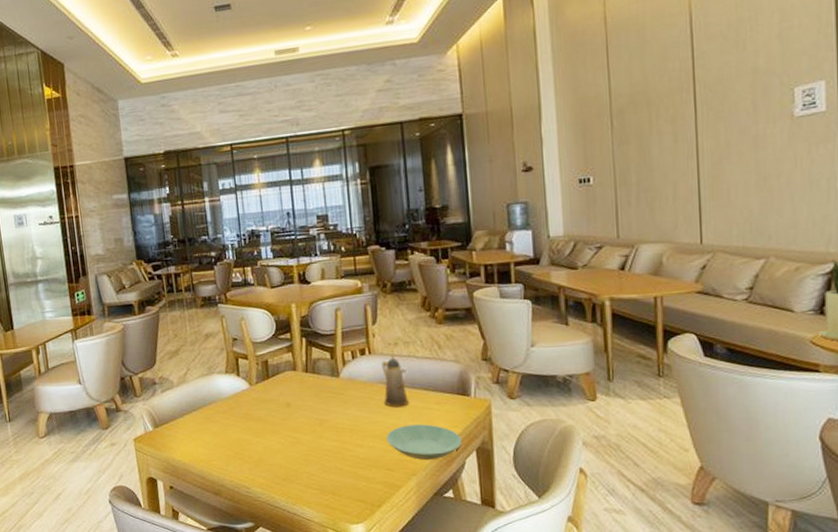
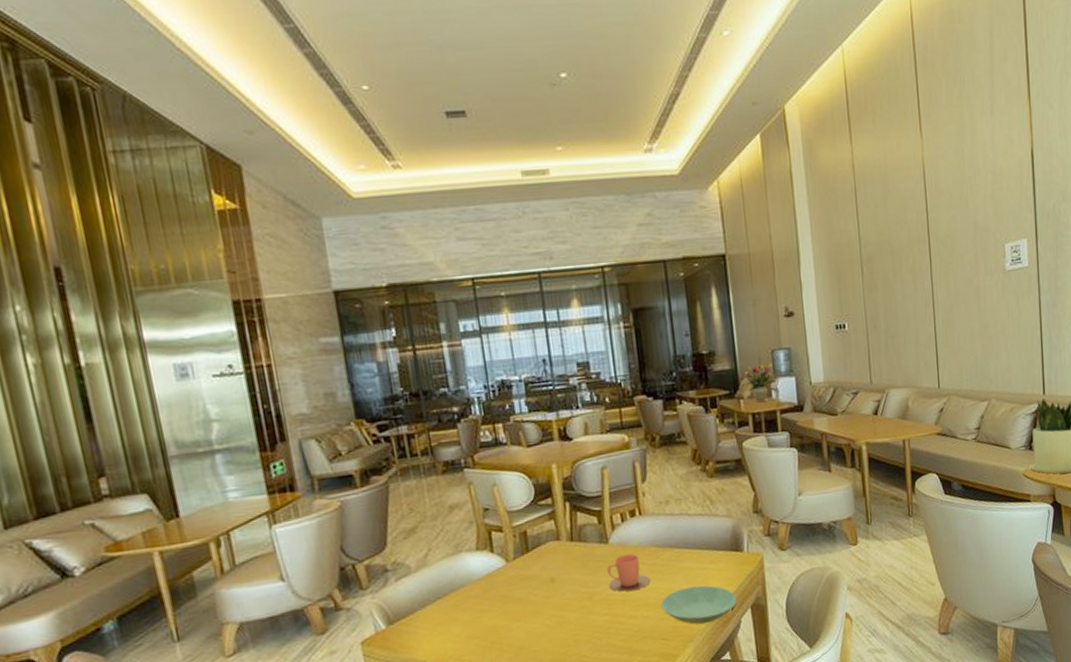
cup: none [337,388,377,422] -> present [607,553,650,592]
coffee pot: present [382,353,409,408] -> none [653,512,683,571]
flower arrangement: none [473,217,512,254] -> present [740,363,777,402]

